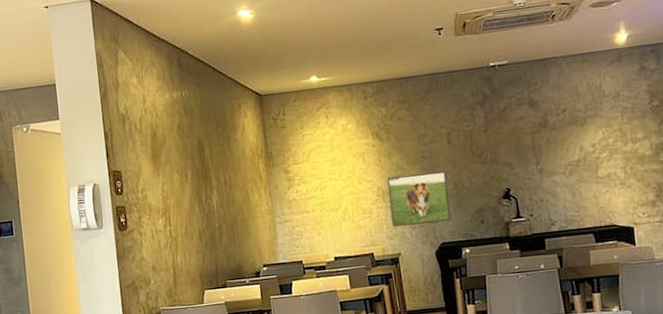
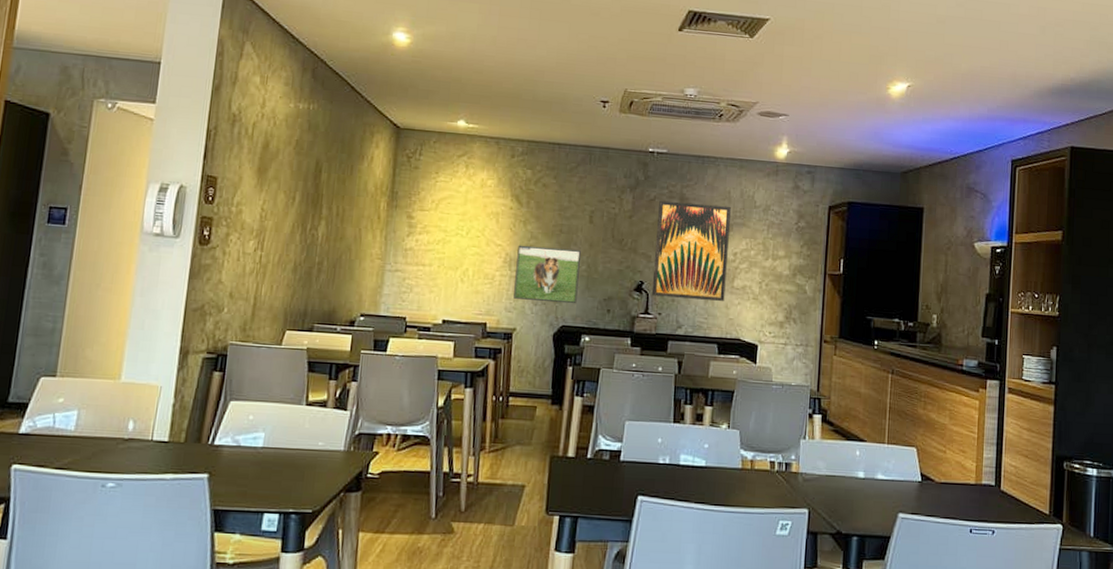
wall art: none [510,101,592,200] -> present [651,200,731,301]

